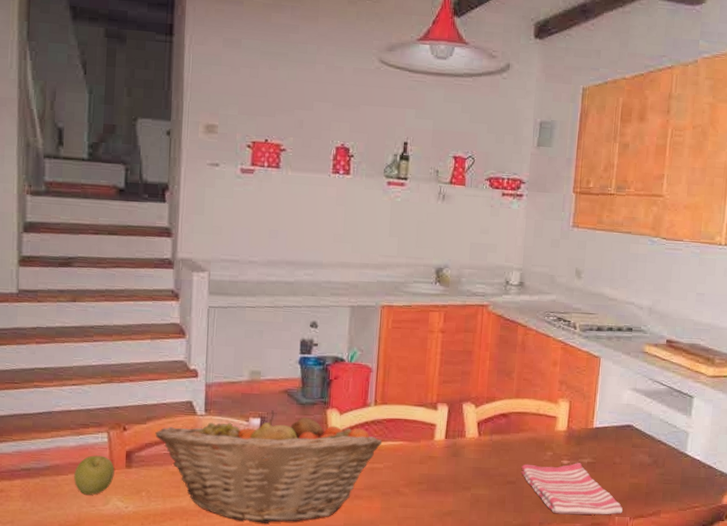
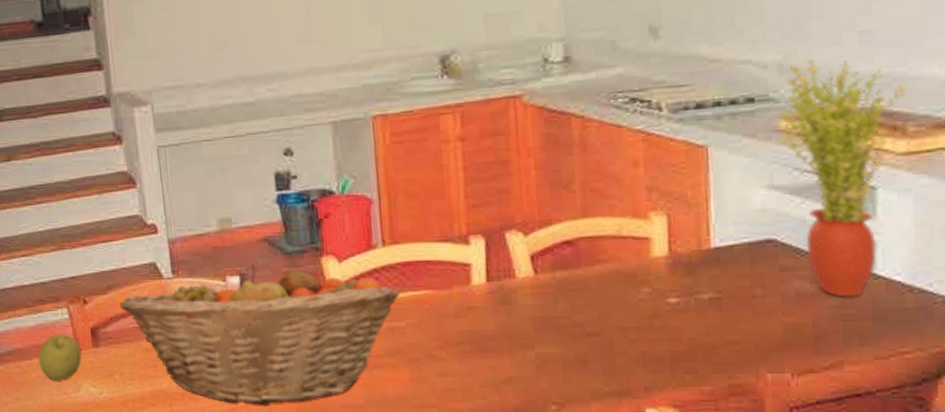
dish towel: present [521,463,623,515] -> none [605,300,777,375]
potted plant: none [645,308,719,468] -> present [778,60,908,298]

